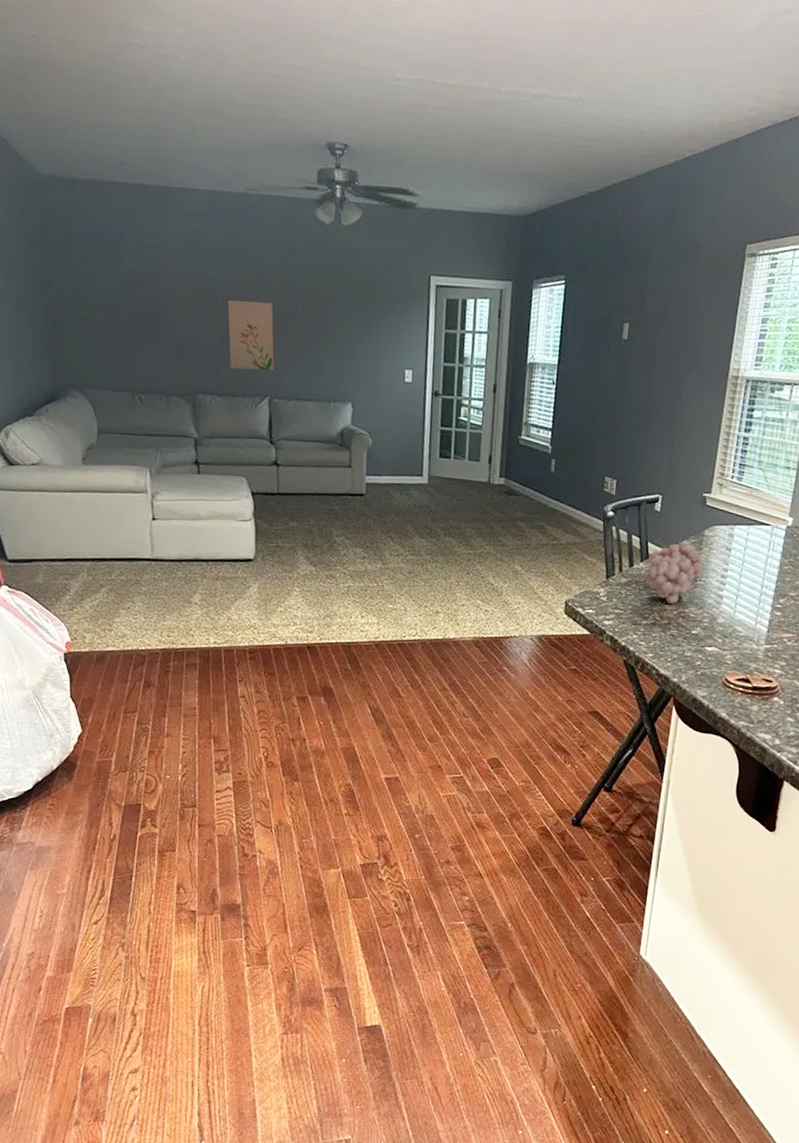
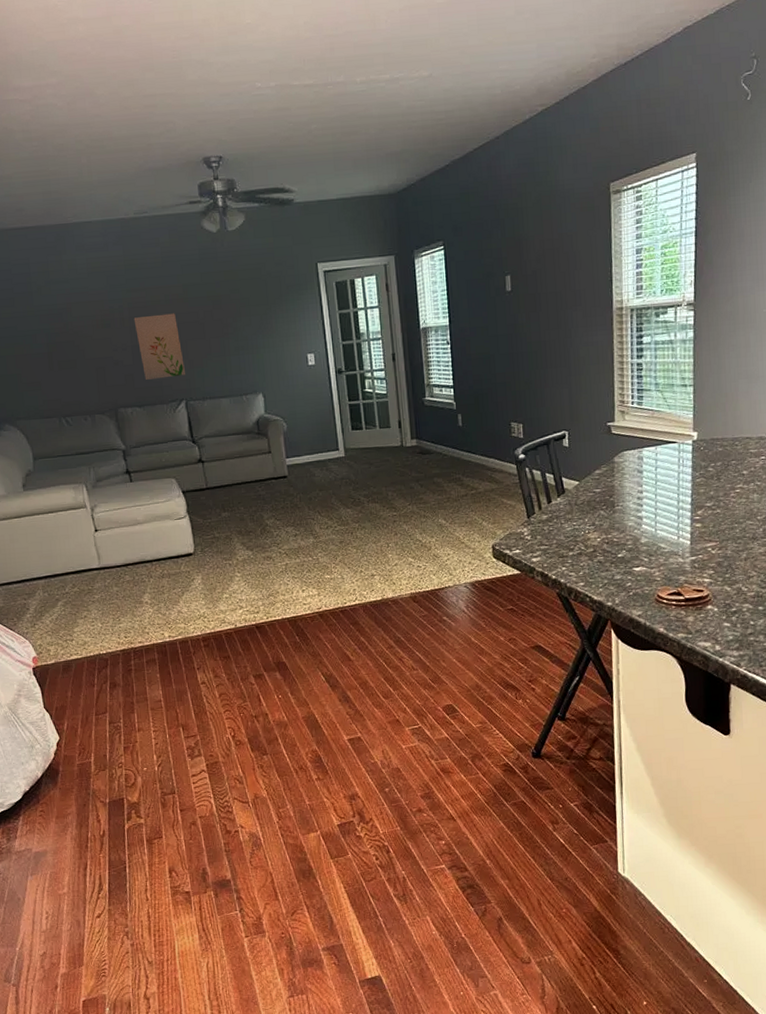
fruit: present [645,542,703,604] -> none [564,472,617,532]

